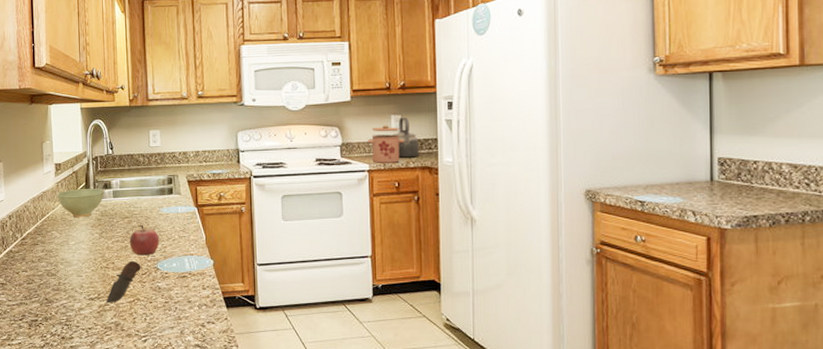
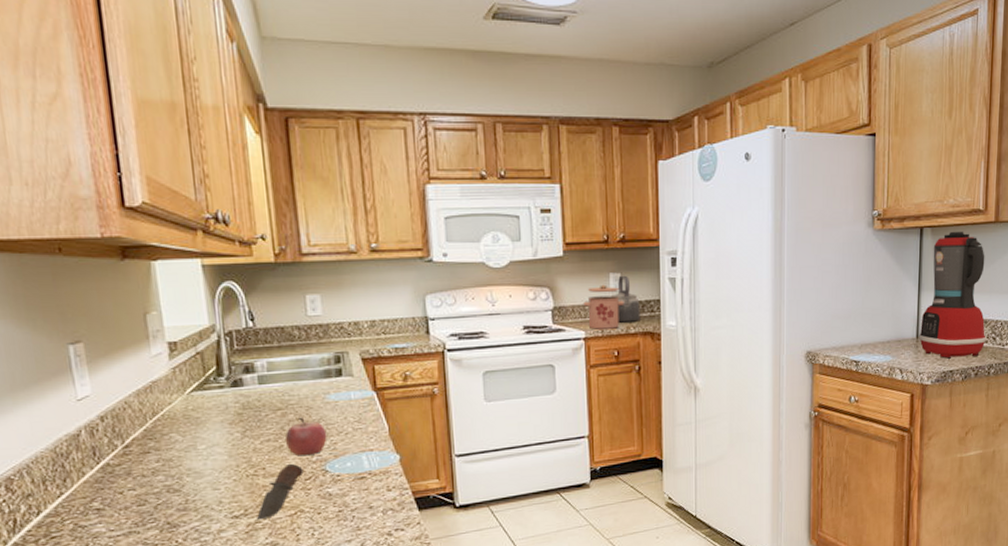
bowl: present [57,189,105,218] -> none [173,373,246,414]
blender: none [714,75,797,203] -> present [919,231,986,359]

